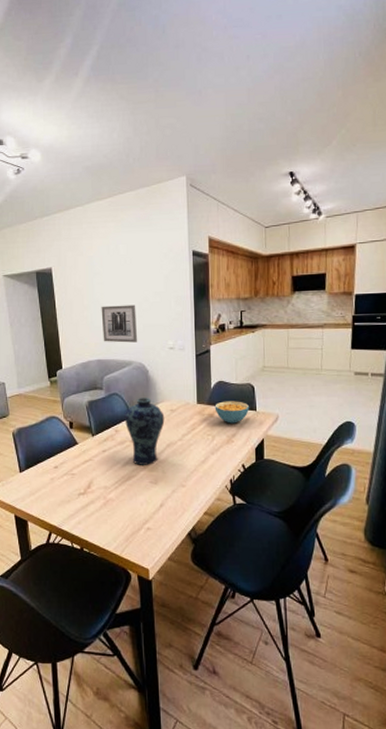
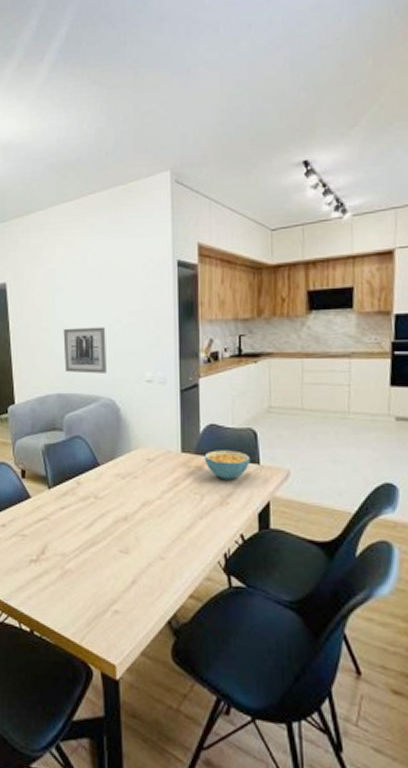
vase: present [124,398,165,465] -> none [88,443,139,529]

